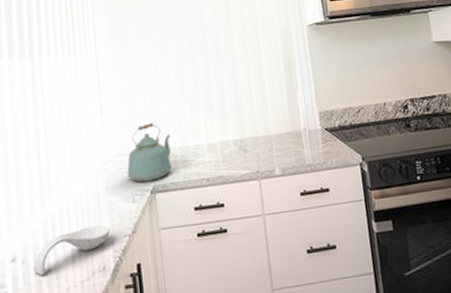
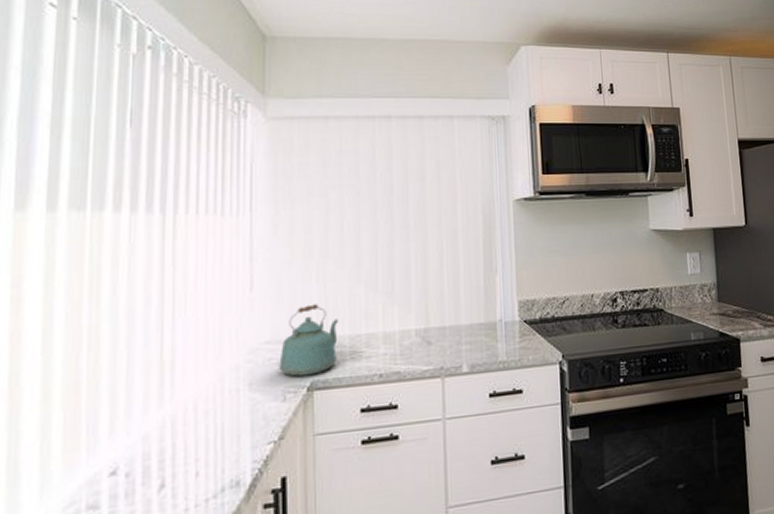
spoon rest: present [33,225,110,276] -> none [140,429,249,494]

